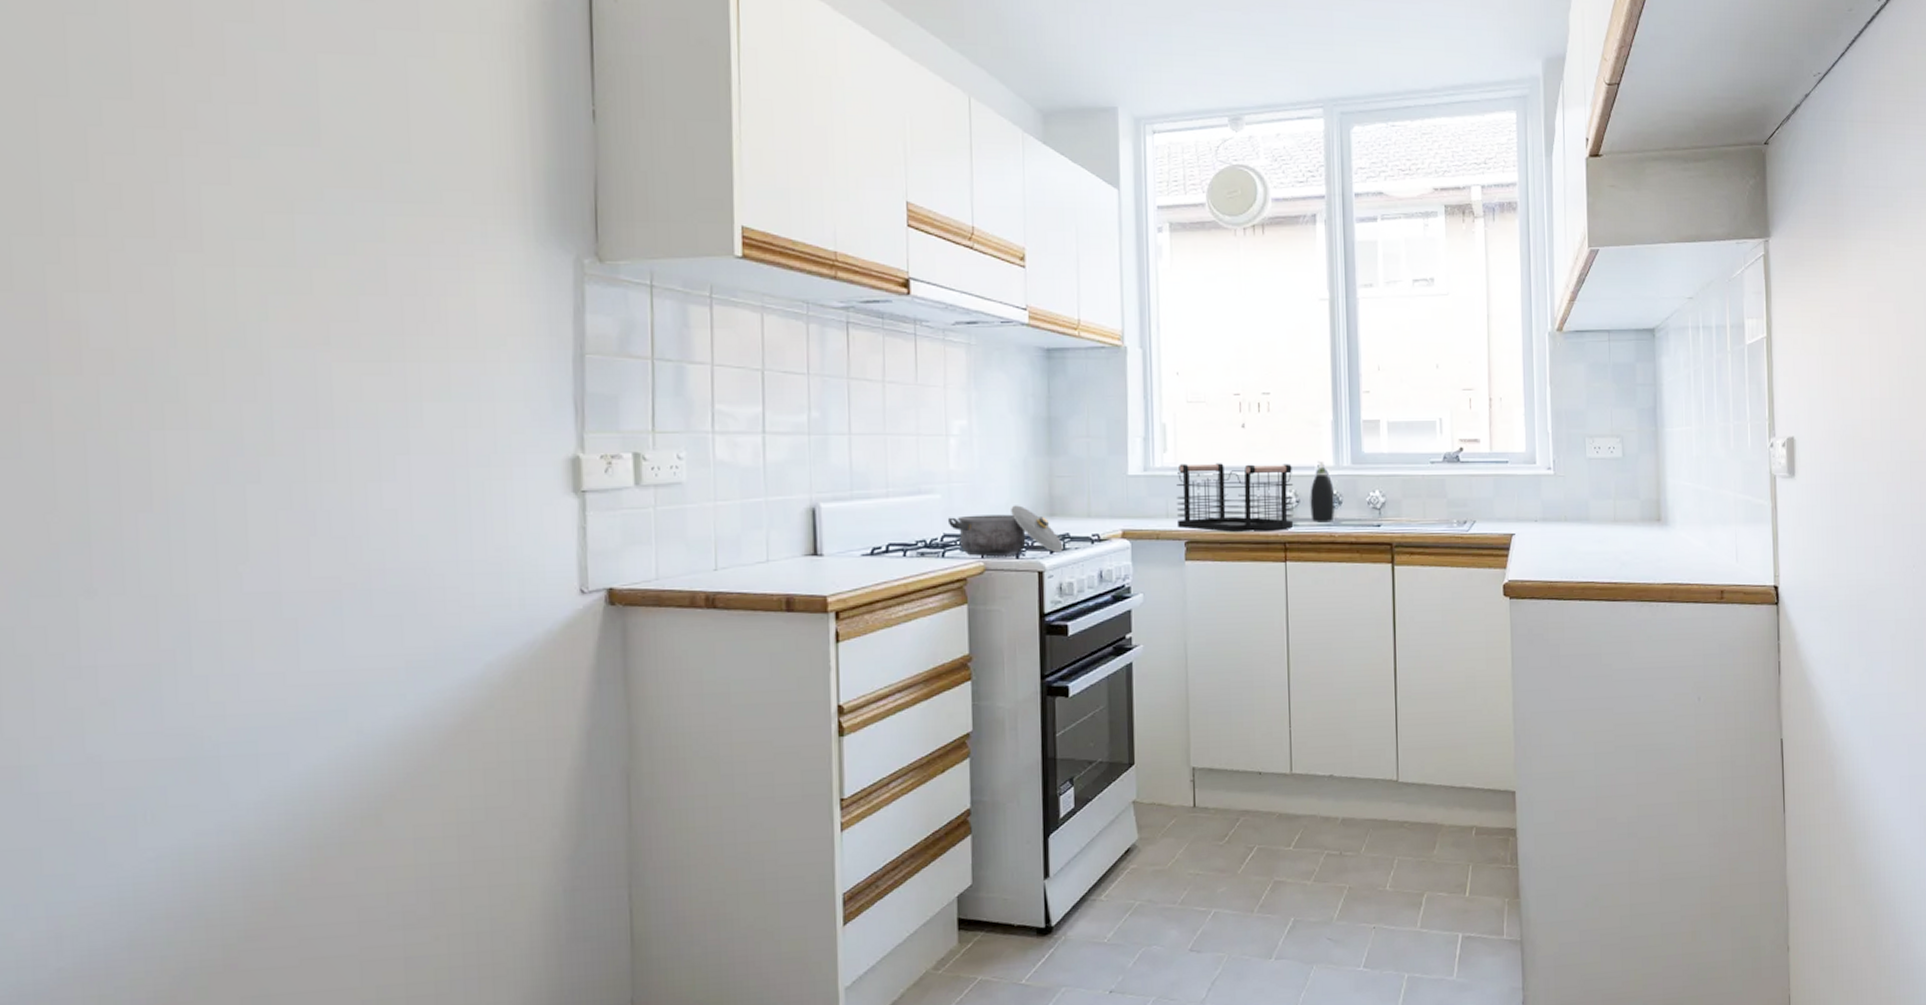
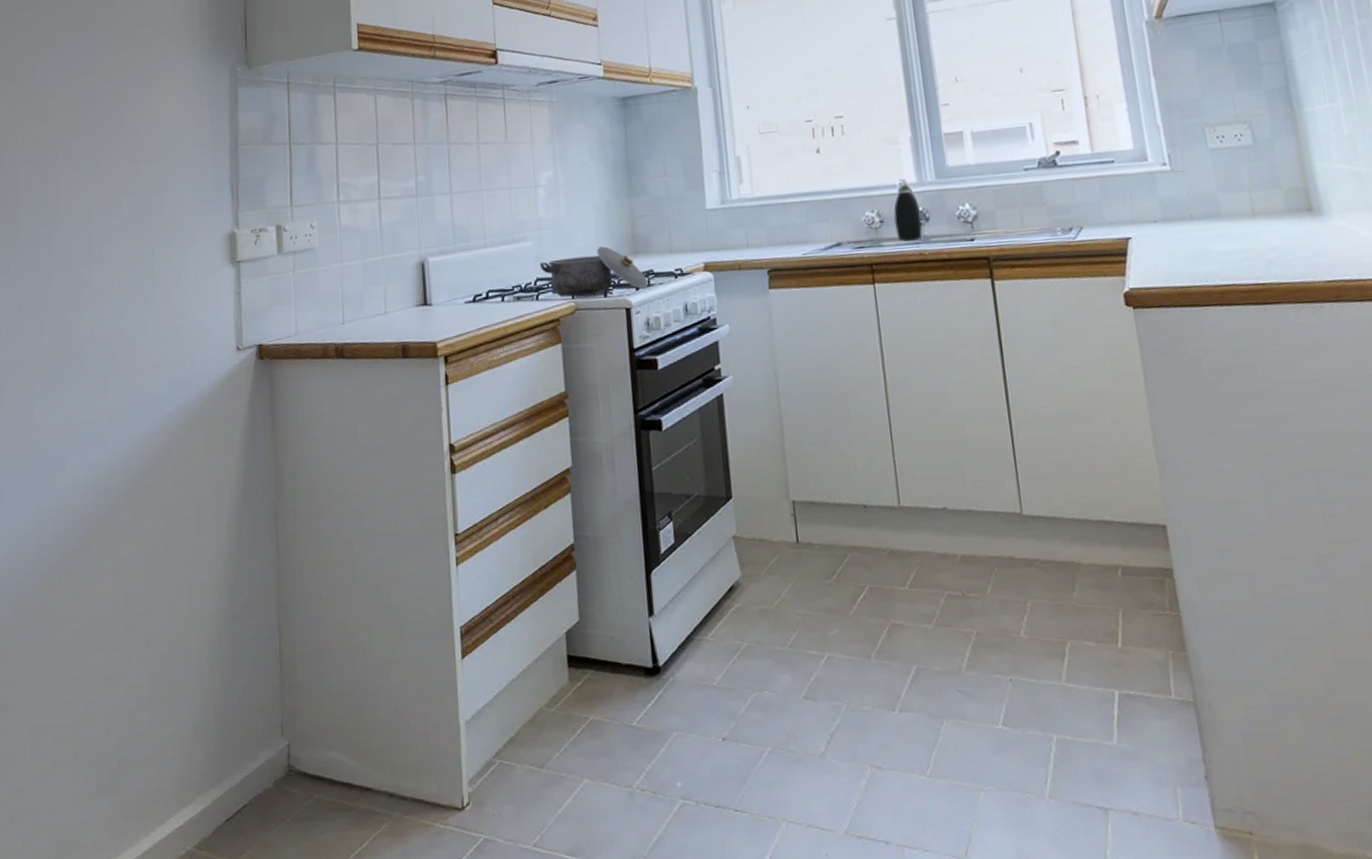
dish rack: present [1176,463,1294,533] -> none [755,184,880,259]

